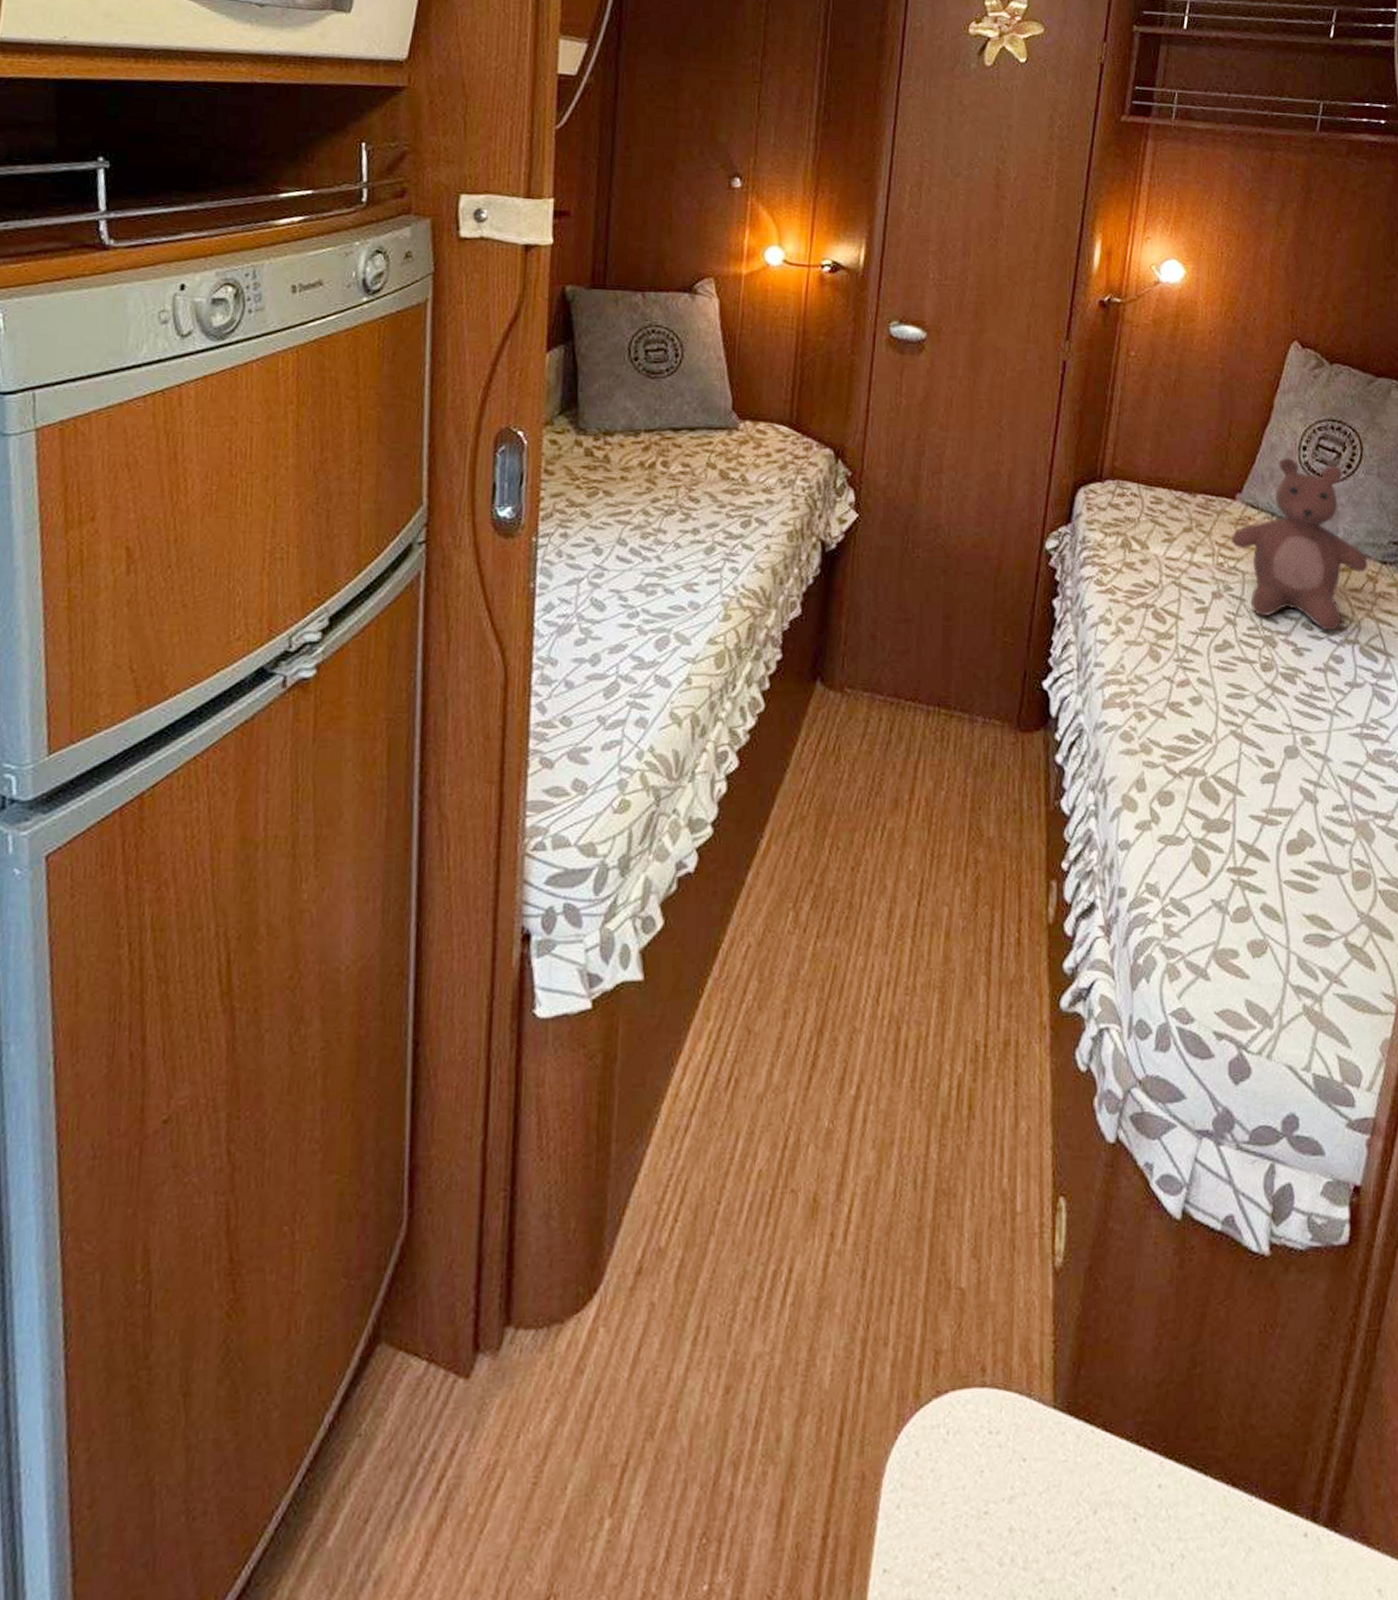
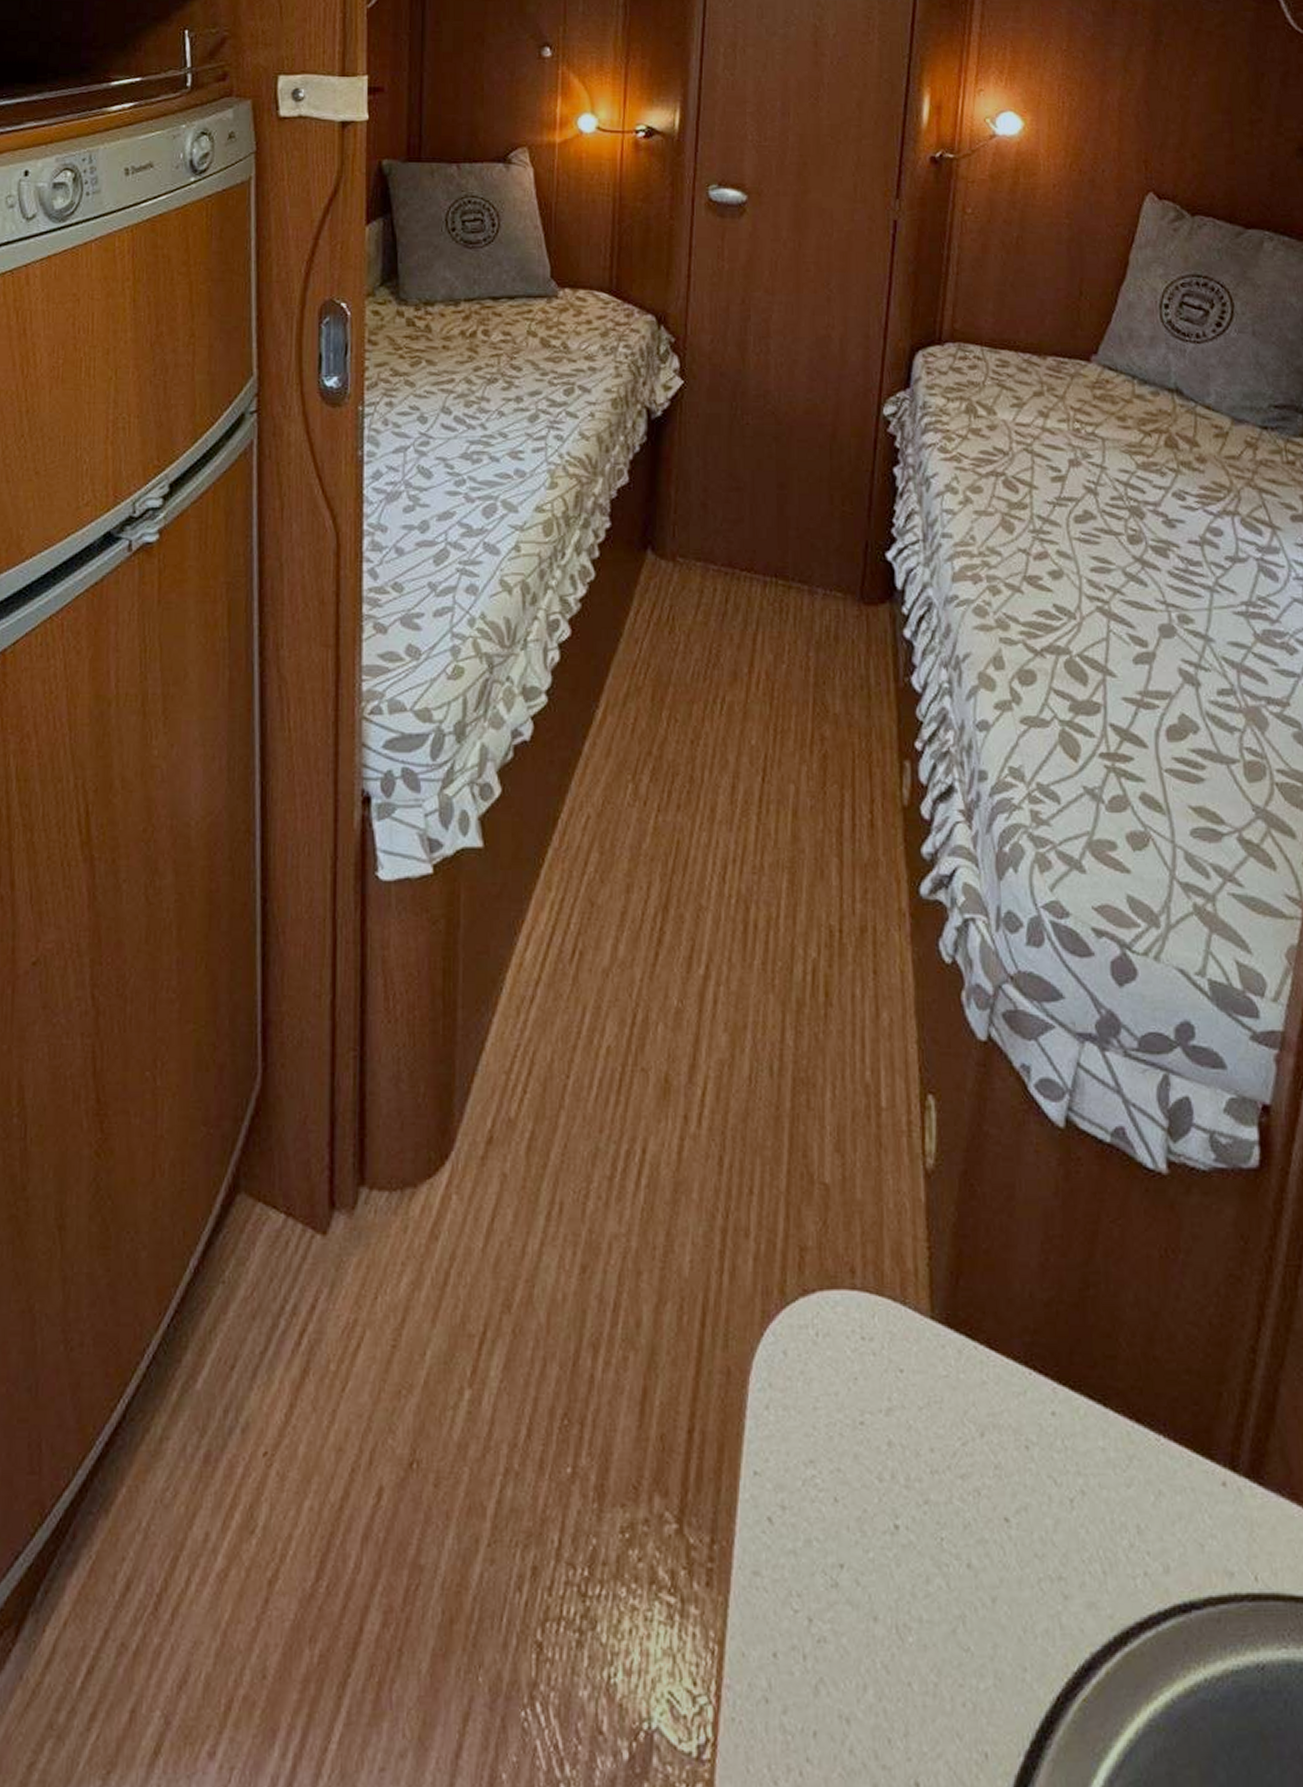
teddy bear: present [1231,457,1368,631] -> none [1087,315,1246,501]

